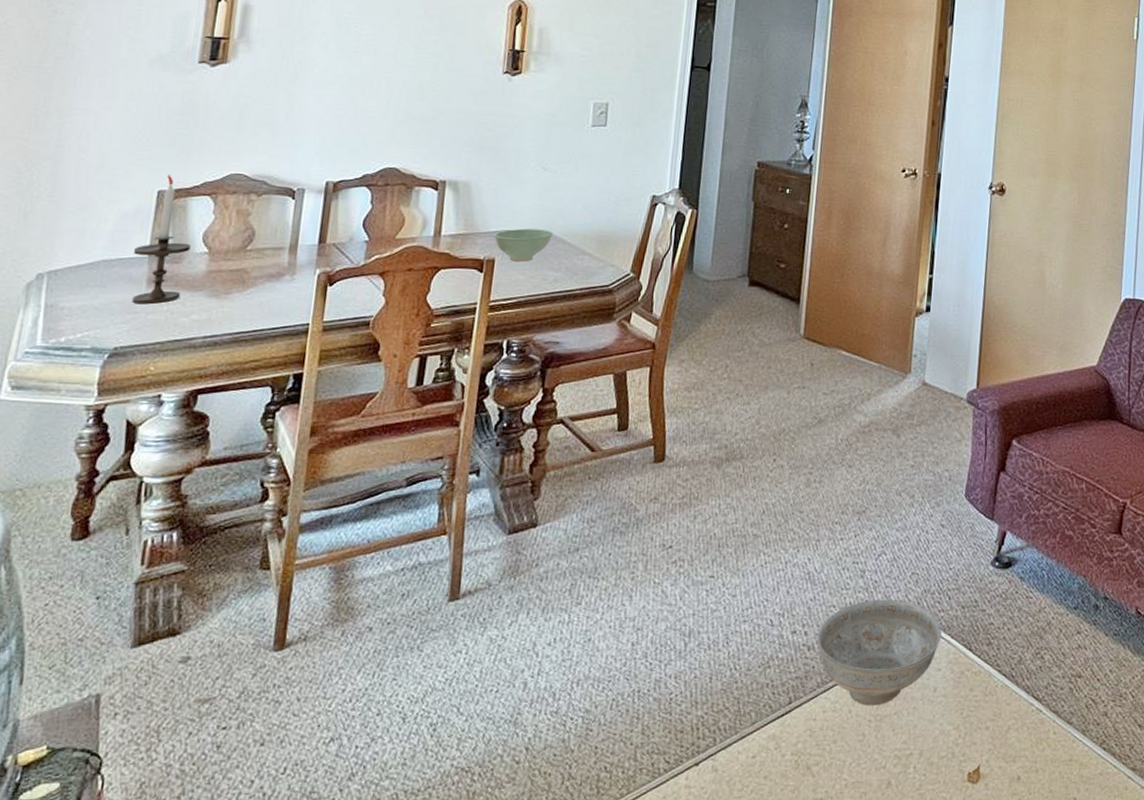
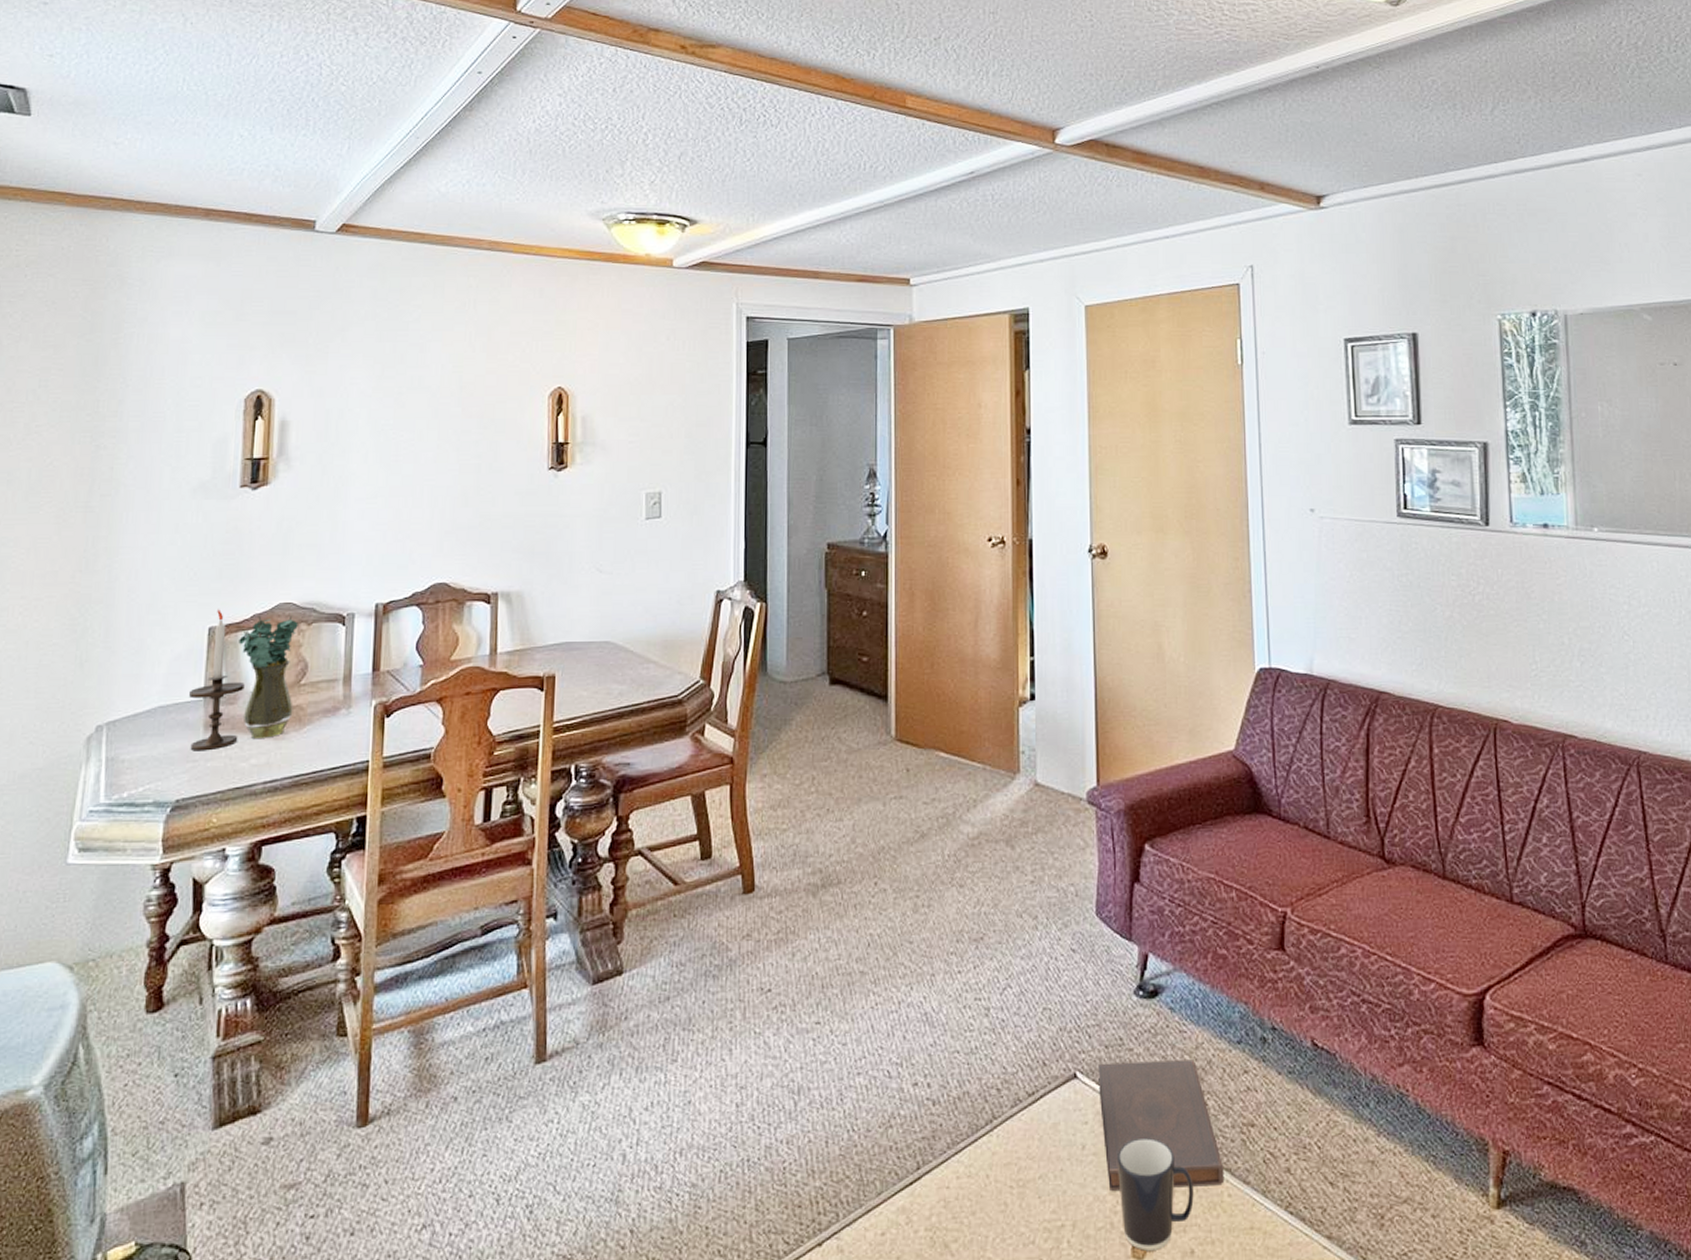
vase: none [187,184,248,297] -> present [239,615,298,738]
bowl: present [494,228,554,262] -> none [552,638,615,676]
decorative bowl: present [817,599,942,706] -> none [943,1040,1084,1169]
book: none [953,621,1053,726] -> present [1098,1060,1225,1191]
mug: none [962,683,1026,776] -> present [1116,1137,1194,1251]

